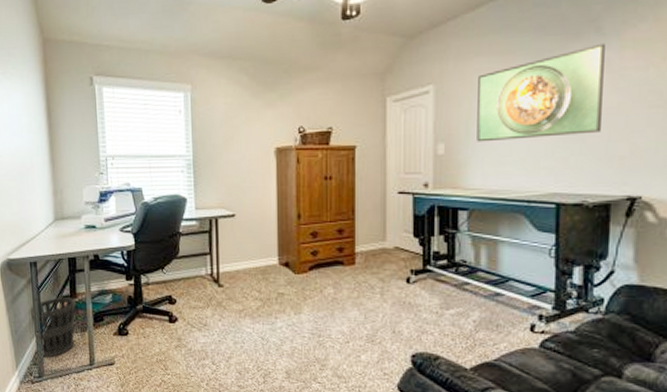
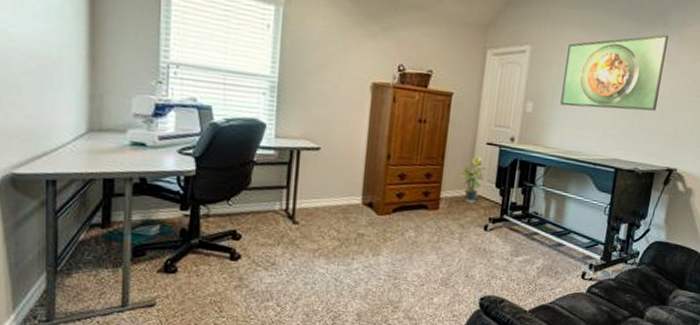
wastebasket: present [30,297,76,358] -> none [40,225,108,298]
potted plant: none [372,208,401,256] -> present [459,157,487,203]

